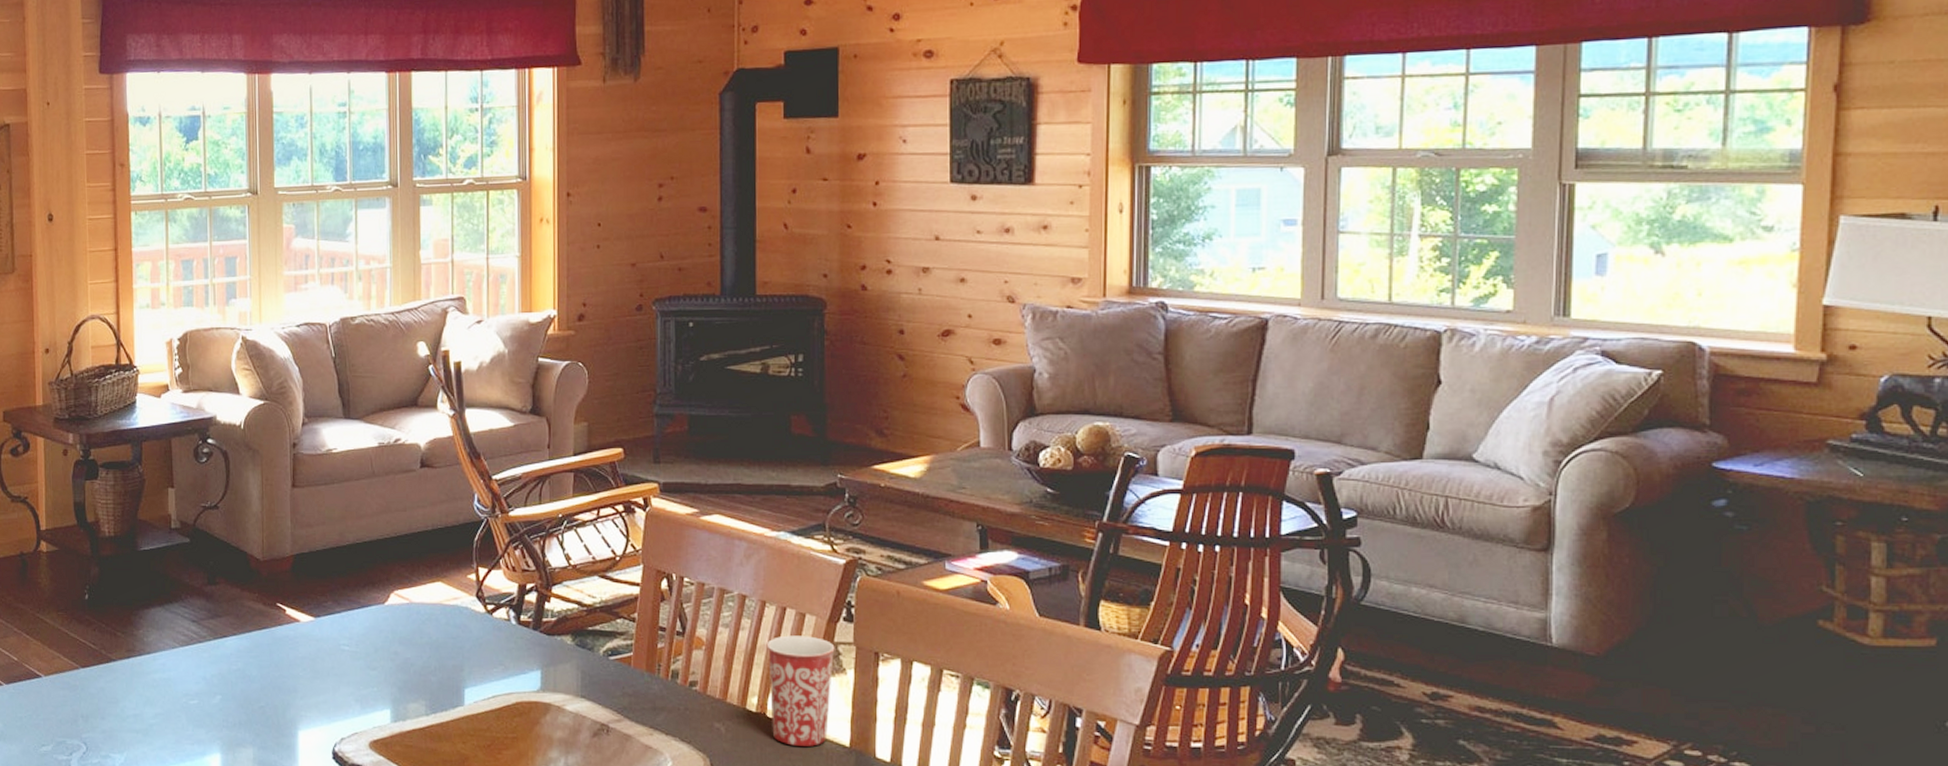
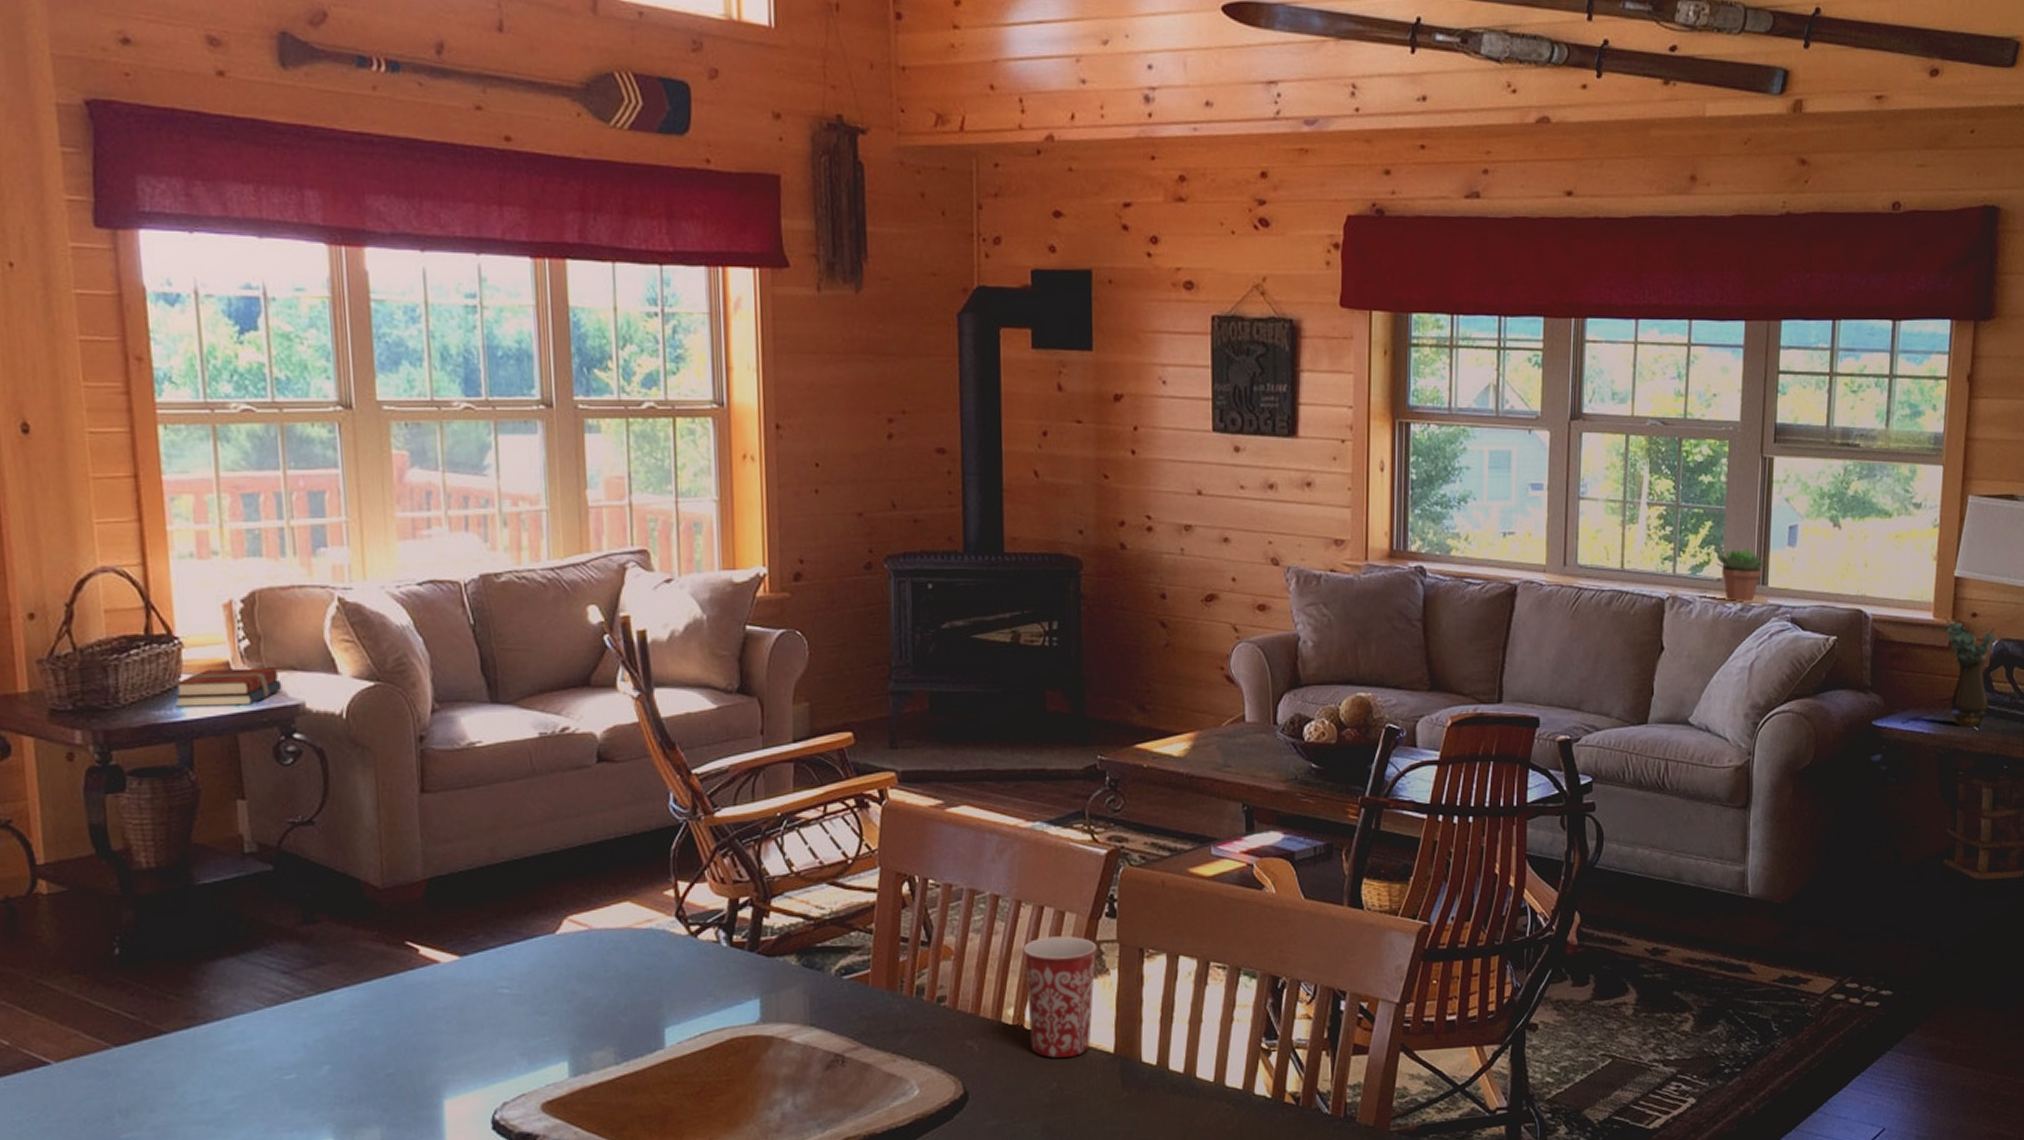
books: none [132,389,202,418] -> present [174,667,282,707]
succulent plant: none [1503,278,1568,335] -> present [1715,548,1766,602]
vase: none [1810,349,1883,473] -> present [1944,616,1995,727]

